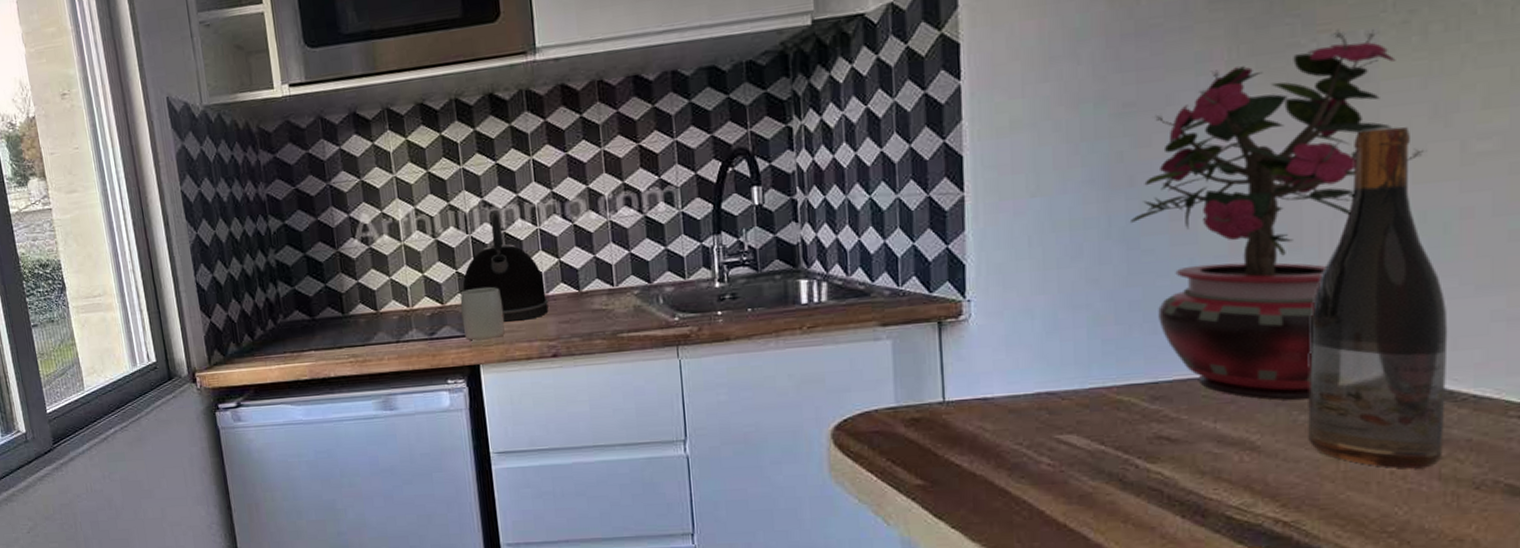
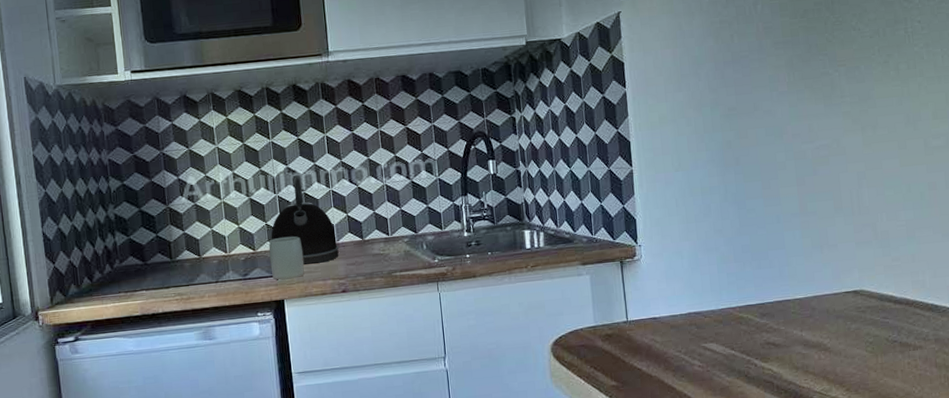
potted flower: present [1131,29,1424,401] -> none [739,64,904,315]
wine bottle: present [1308,126,1448,469] -> none [851,128,937,360]

